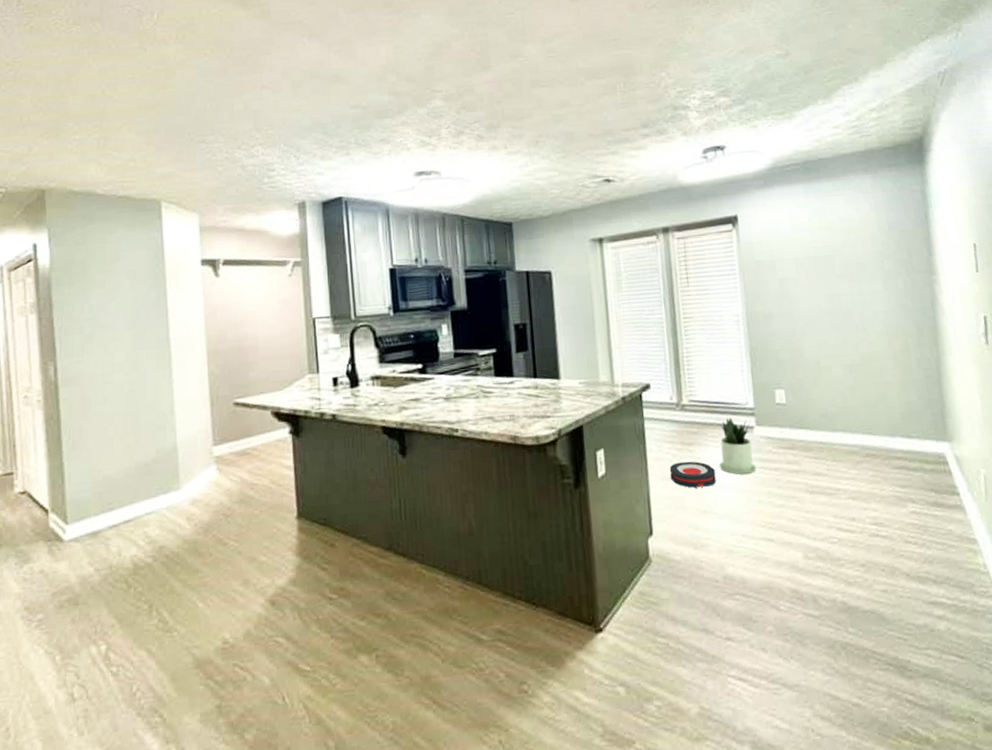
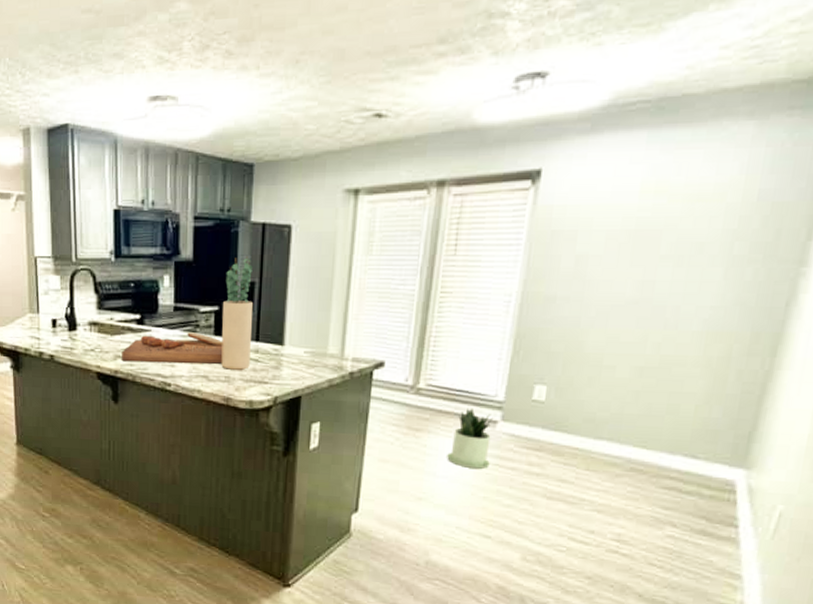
cutting board: none [406,376,506,413] -> present [122,332,223,364]
vase: none [499,301,532,408] -> present [221,256,253,370]
robot vacuum: present [669,461,717,488] -> none [388,446,441,475]

